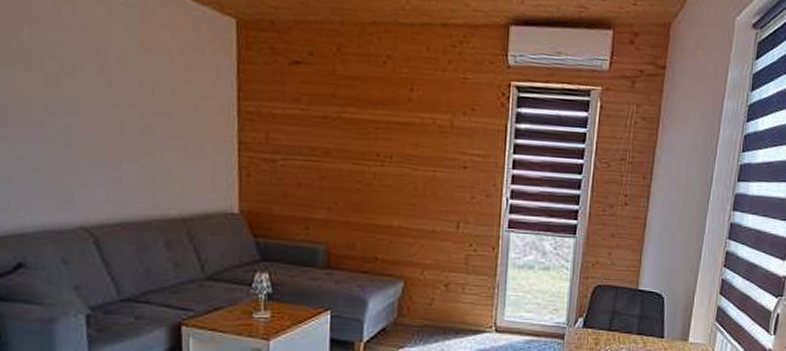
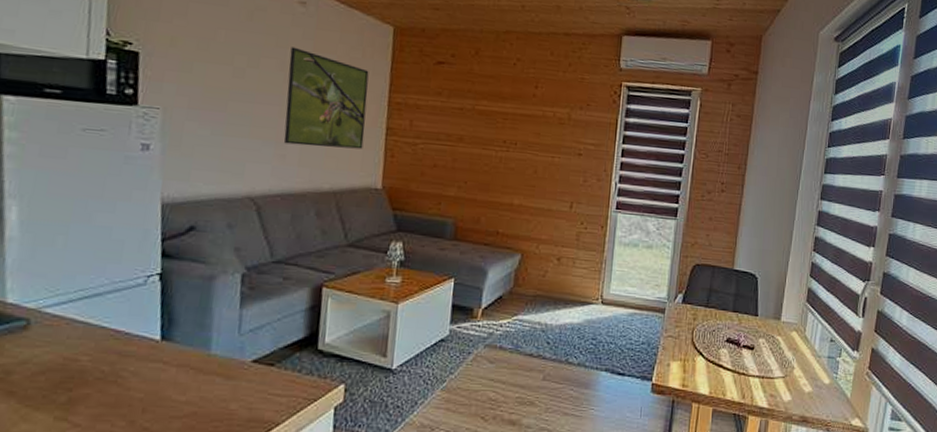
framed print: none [112,46,213,168] -> present [283,47,369,150]

